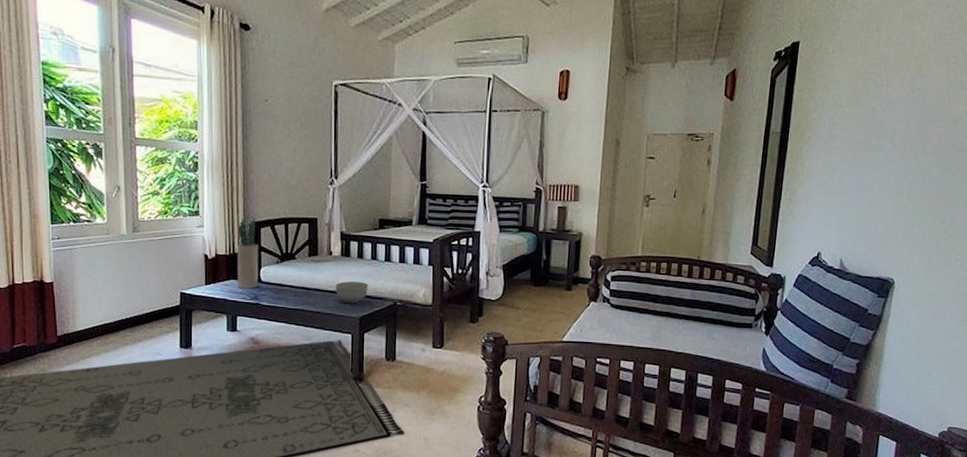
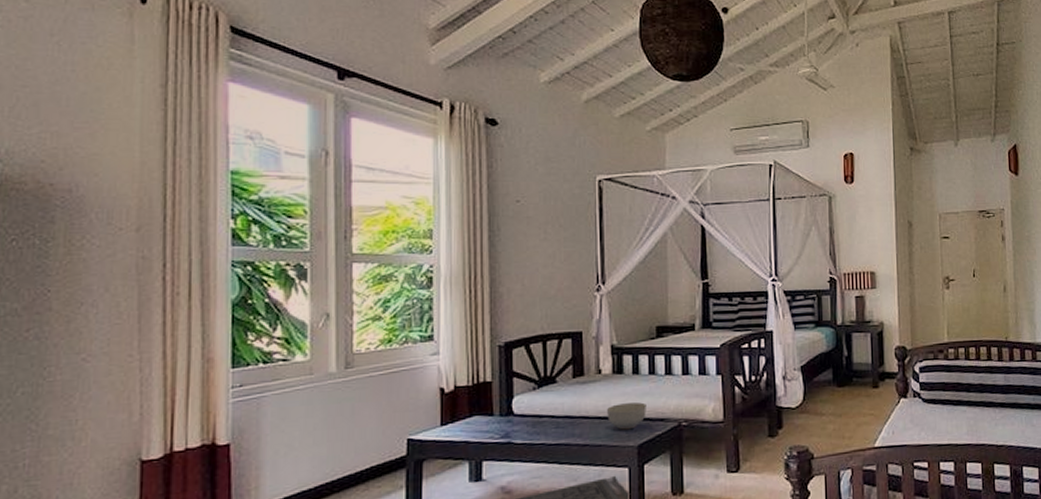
vase: present [237,215,258,290] -> none [482,334,509,427]

